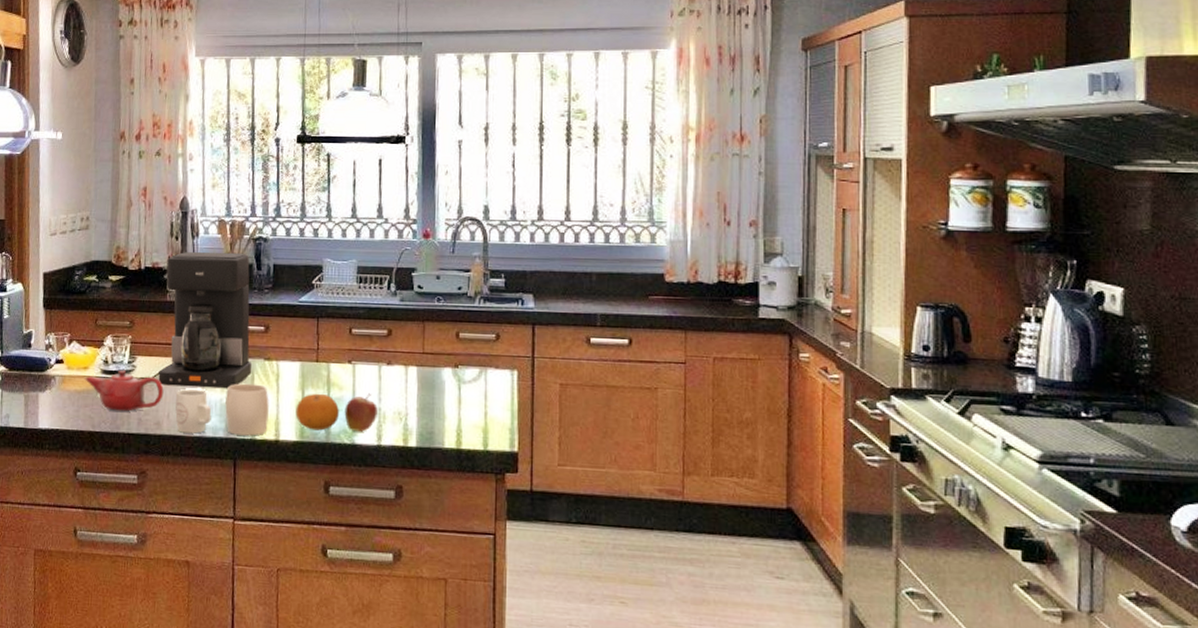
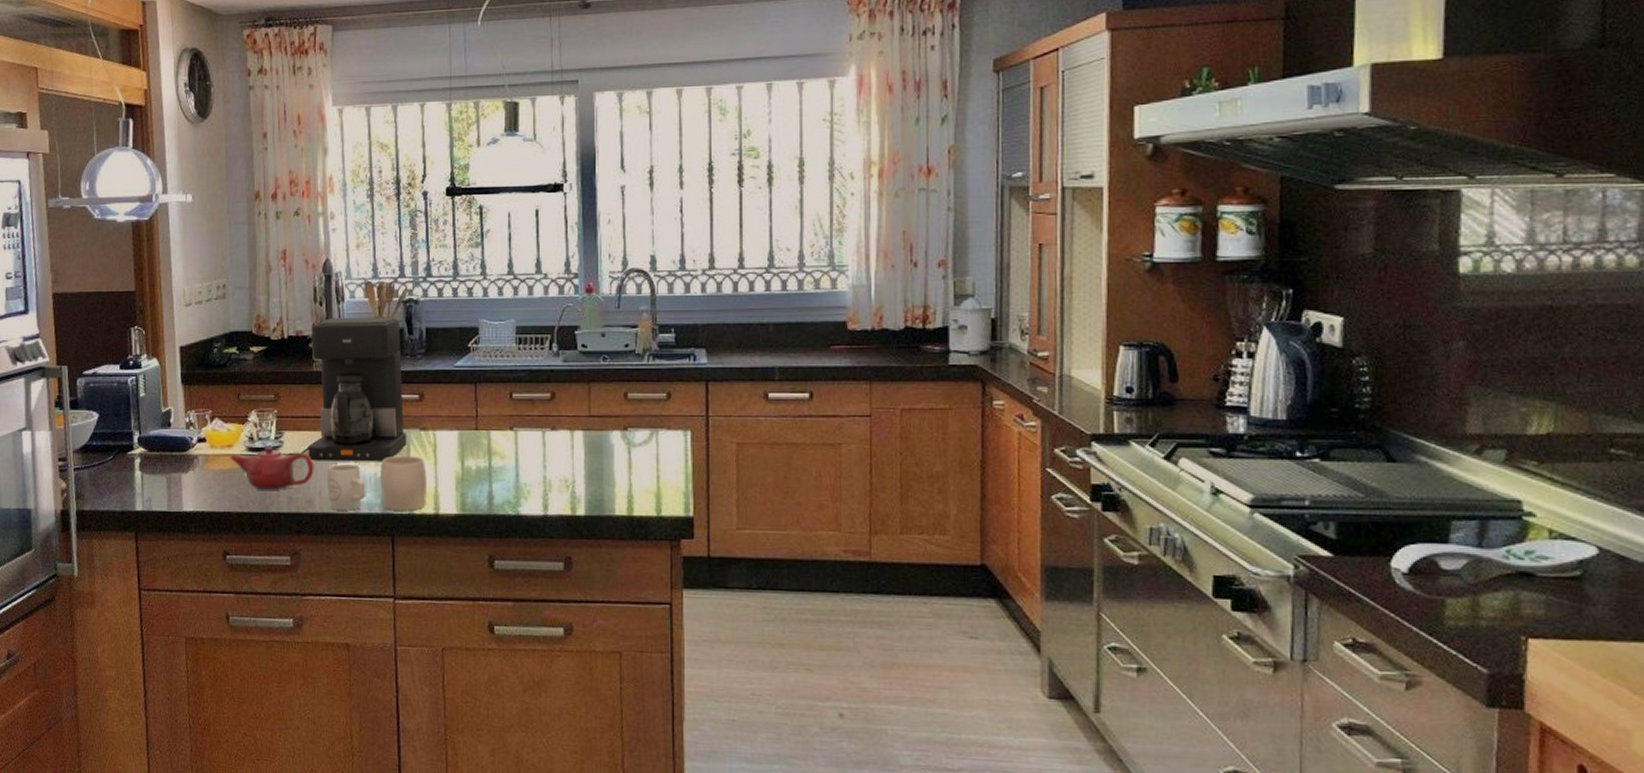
fruit: present [295,393,339,431] -> none [455,463,502,502]
fruit: present [344,393,379,432] -> none [507,461,544,502]

